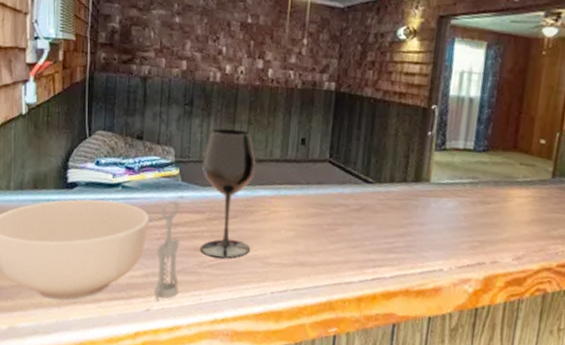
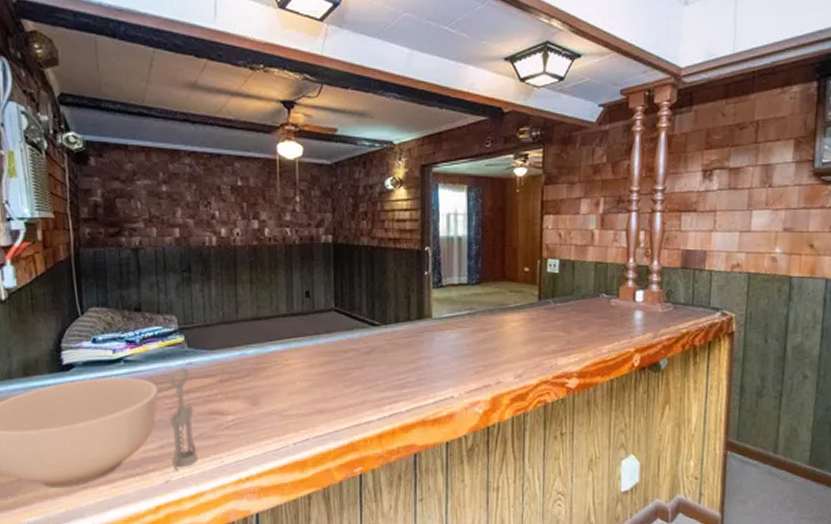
wineglass: present [200,128,256,258] -> none [208,289,267,418]

